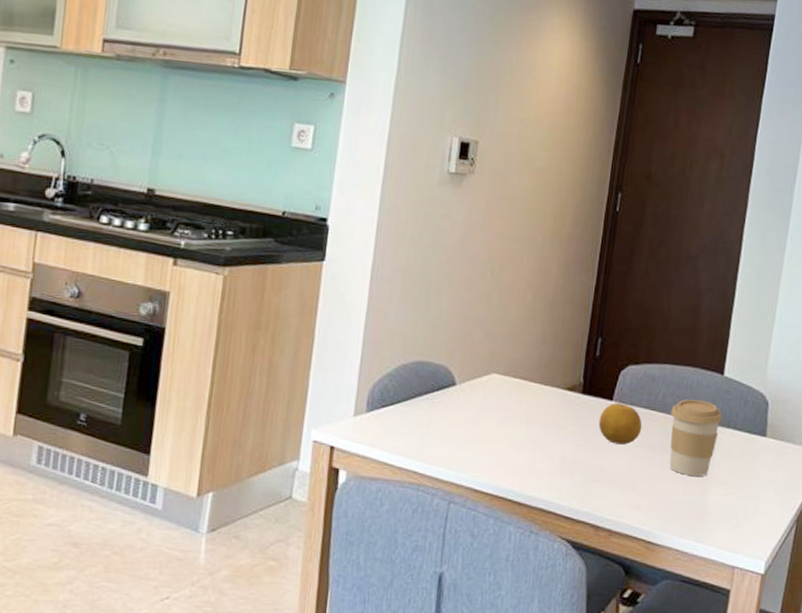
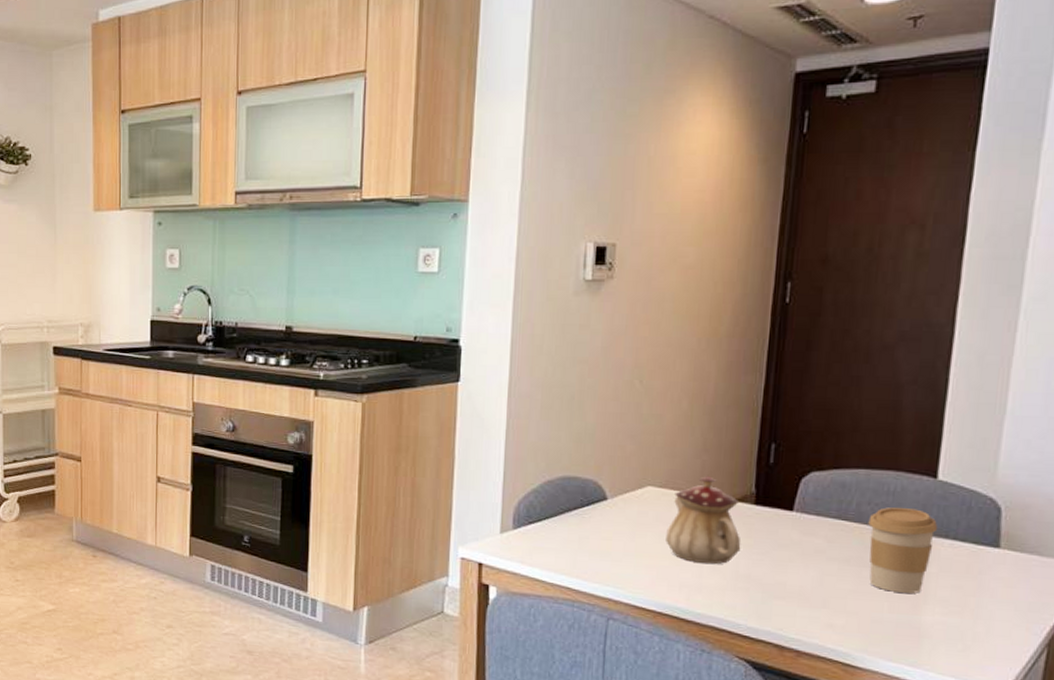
teapot: none [505,366,570,449] -> present [666,476,741,564]
fruit: present [598,403,642,445] -> none [777,513,832,559]

